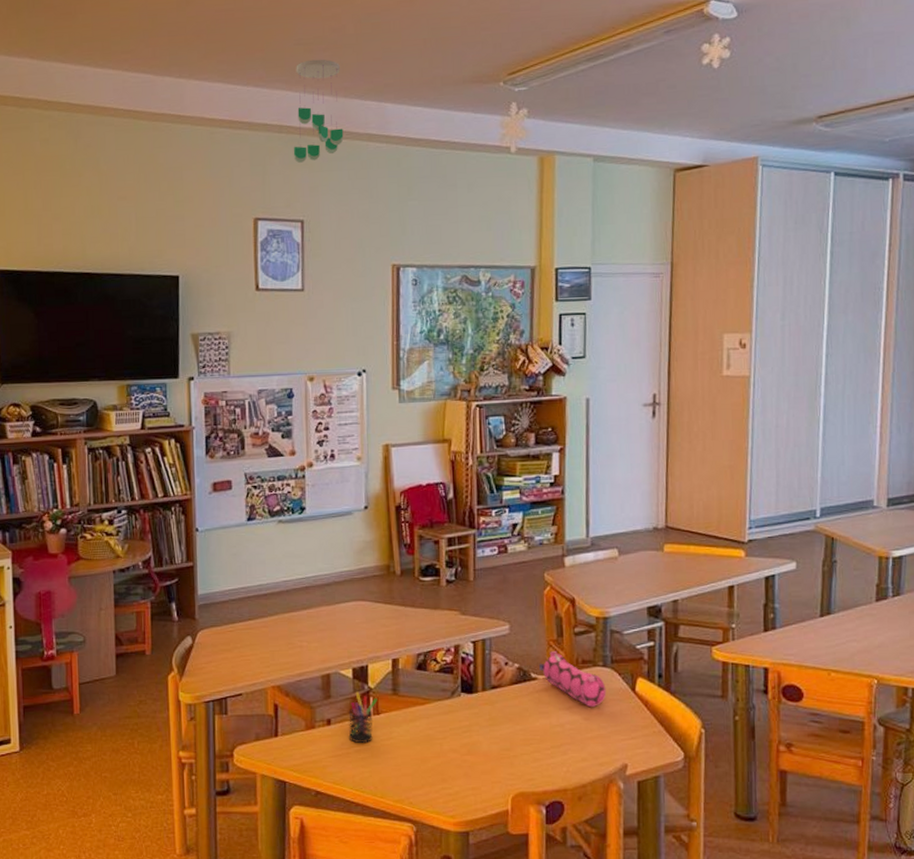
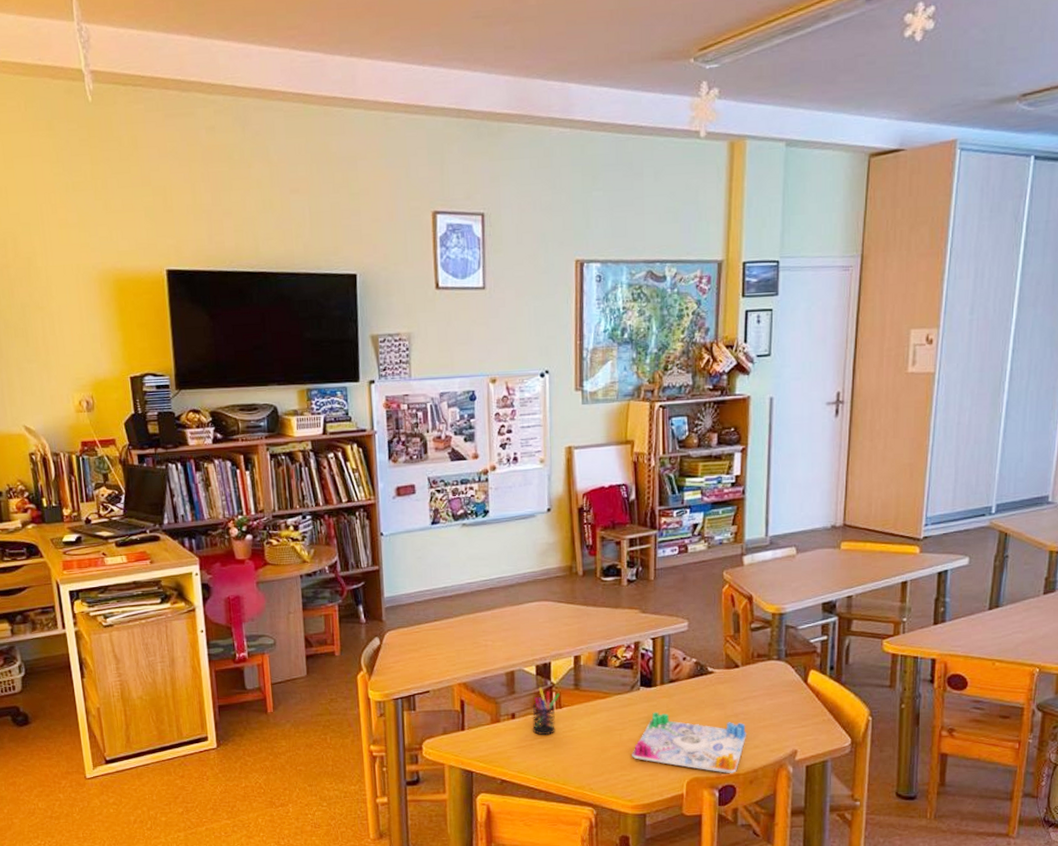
ceiling mobile: present [293,59,344,163] -> none [472,34,526,151]
board game: none [453,720,574,789] -> present [632,712,747,774]
pencil case: present [538,651,607,707] -> none [715,646,780,698]

